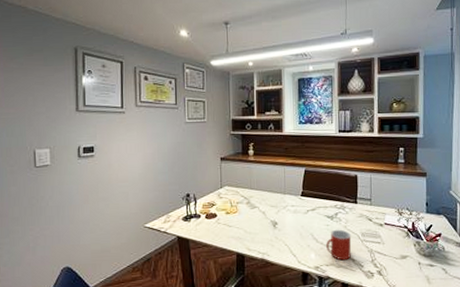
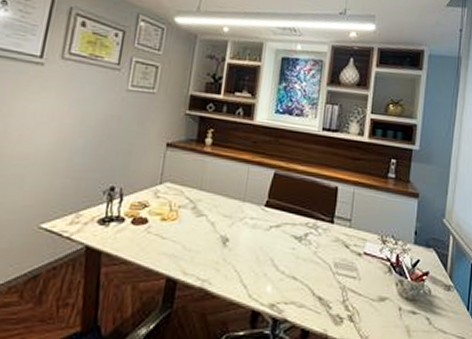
mug: present [326,229,352,261] -> none [288,255,322,298]

